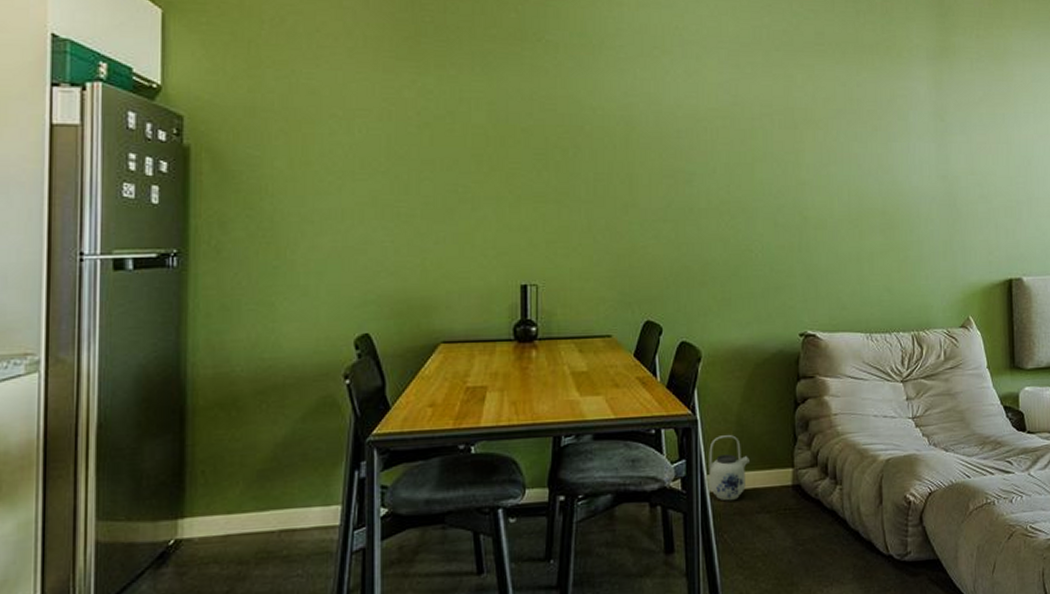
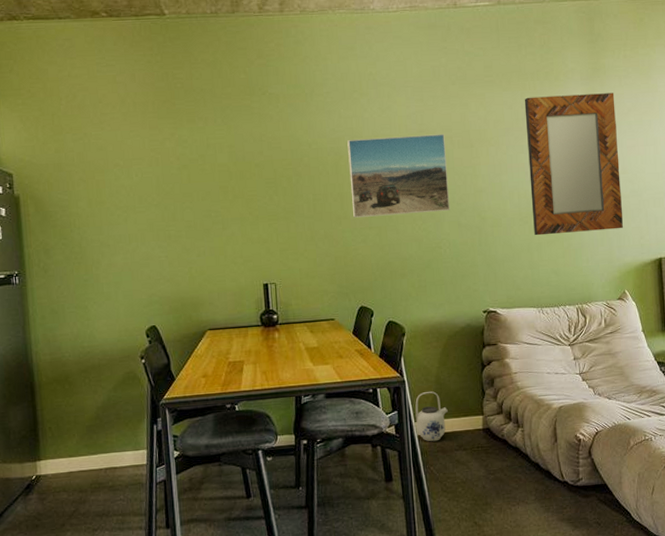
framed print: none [642,107,766,206] -> present [347,134,450,218]
home mirror: none [860,74,969,243] -> present [524,93,623,236]

